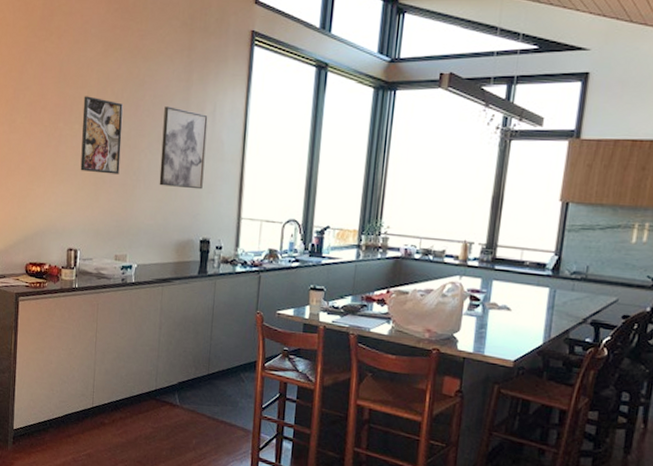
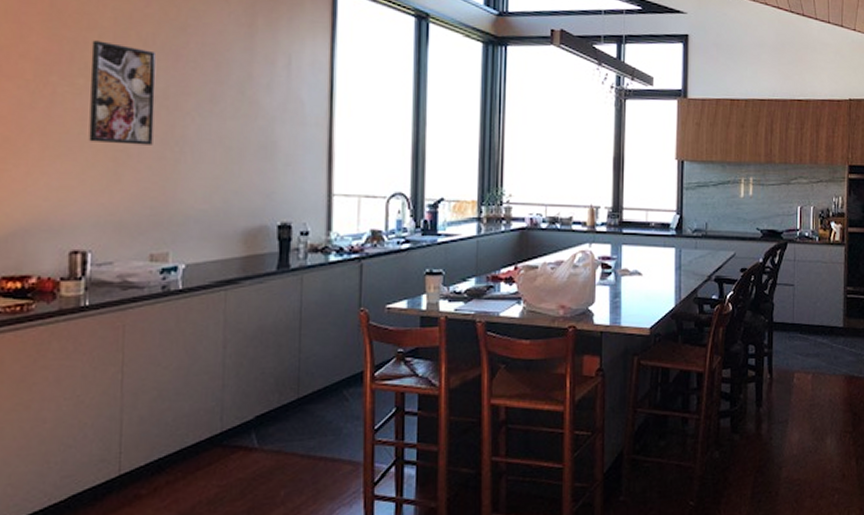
wall art: present [159,106,208,190] -> none [214,57,281,161]

